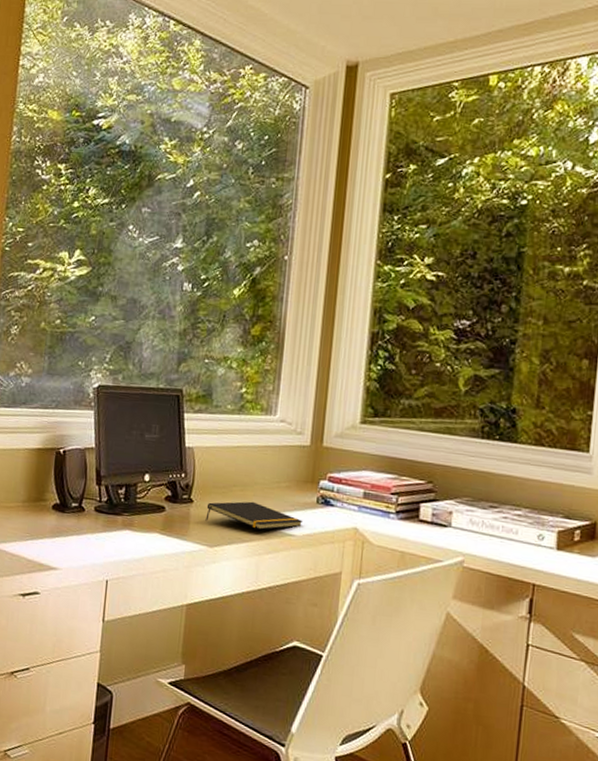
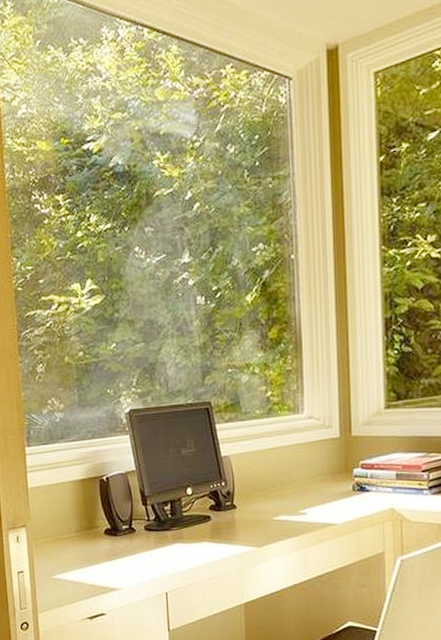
notepad: present [205,501,303,530] -> none [249,498,342,524]

